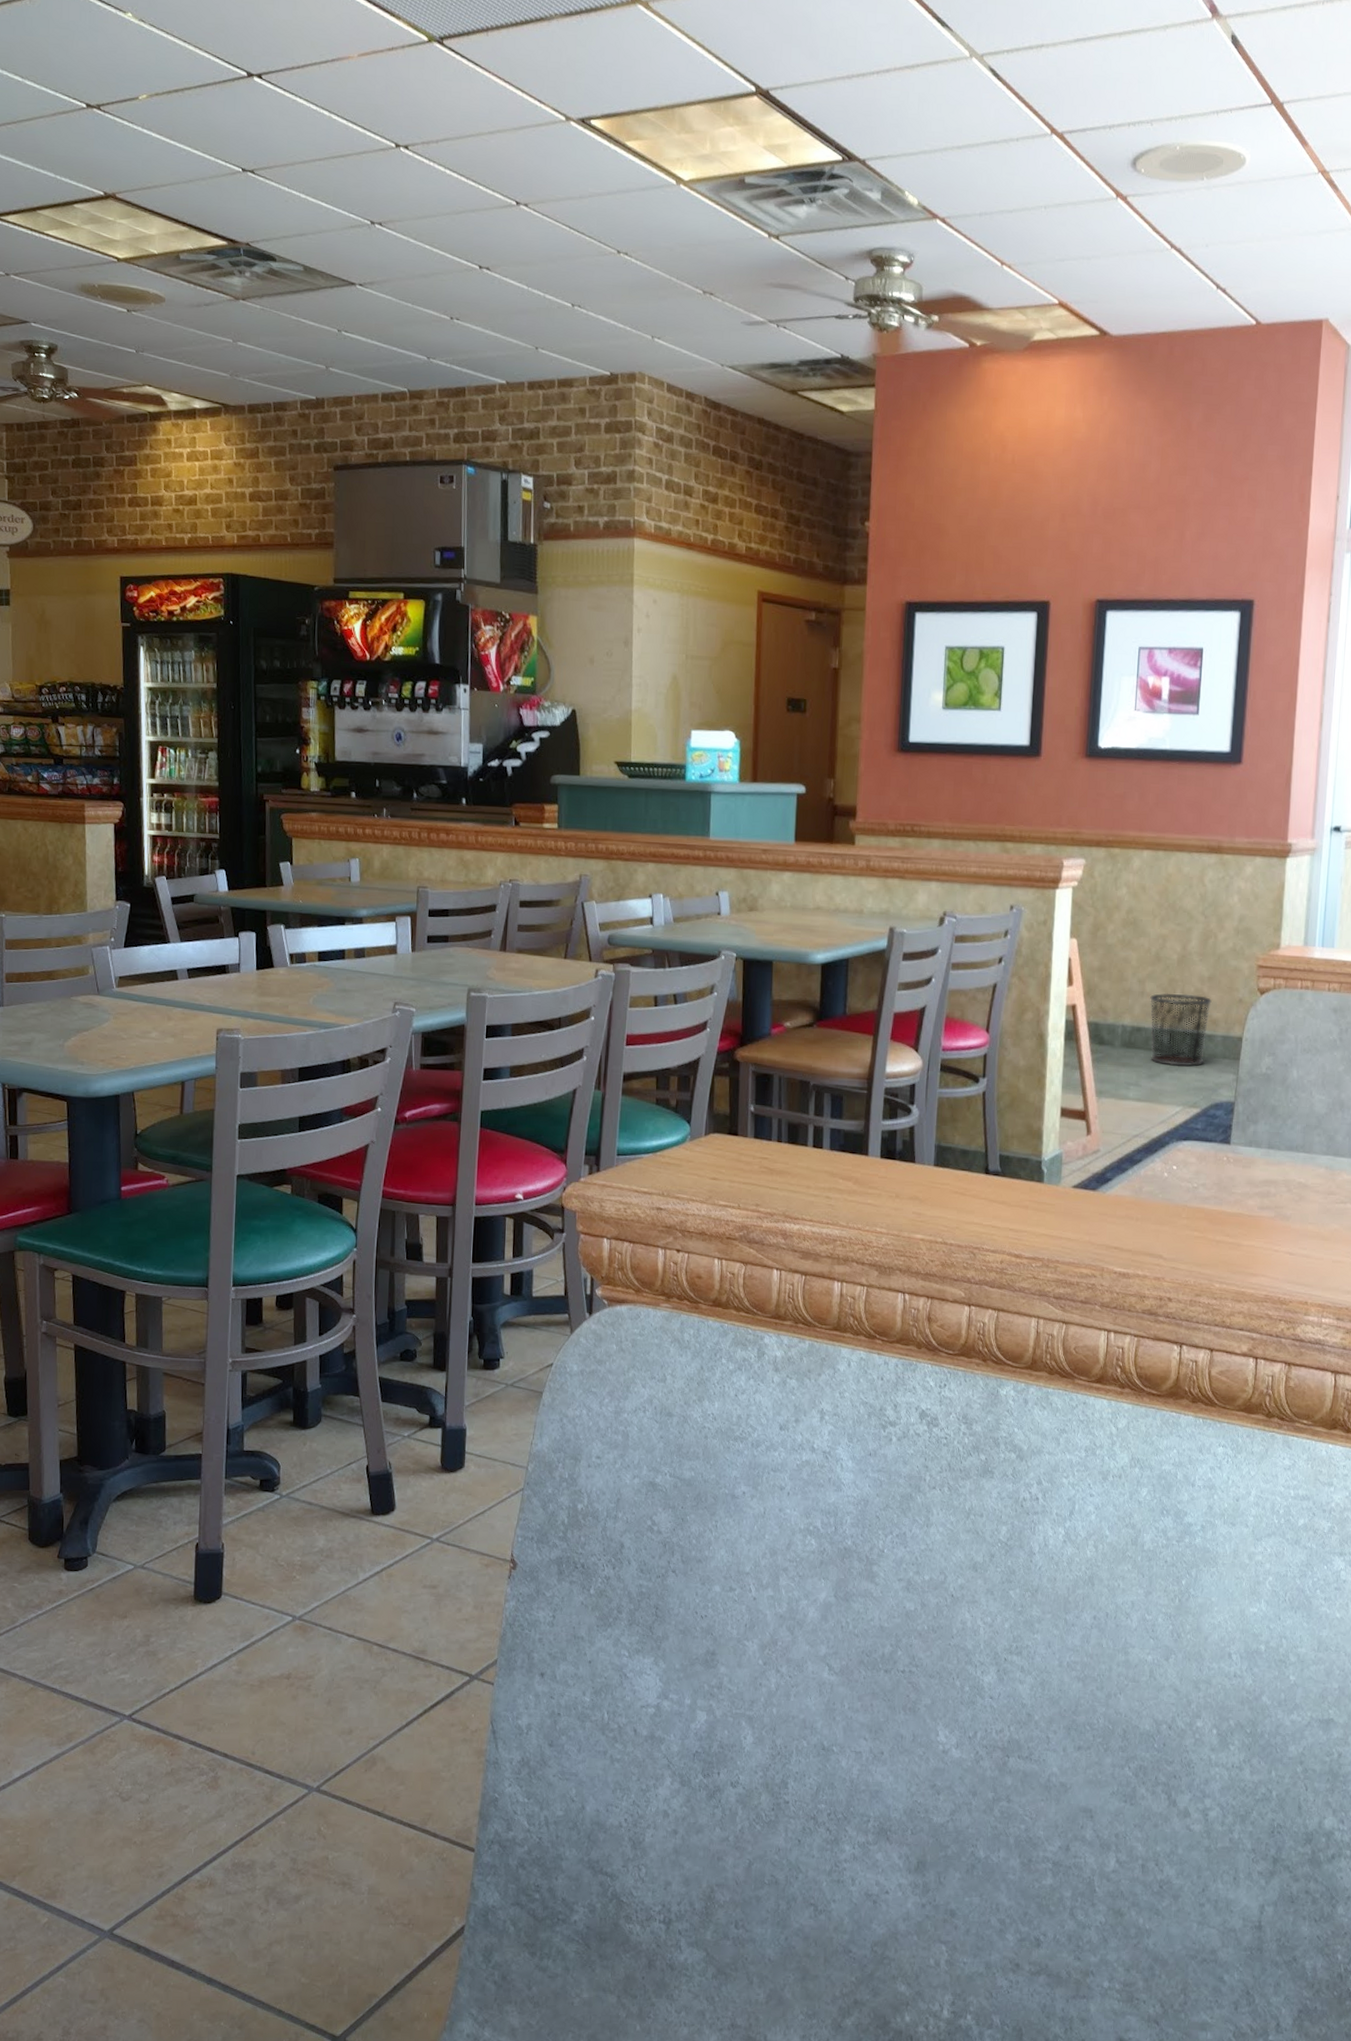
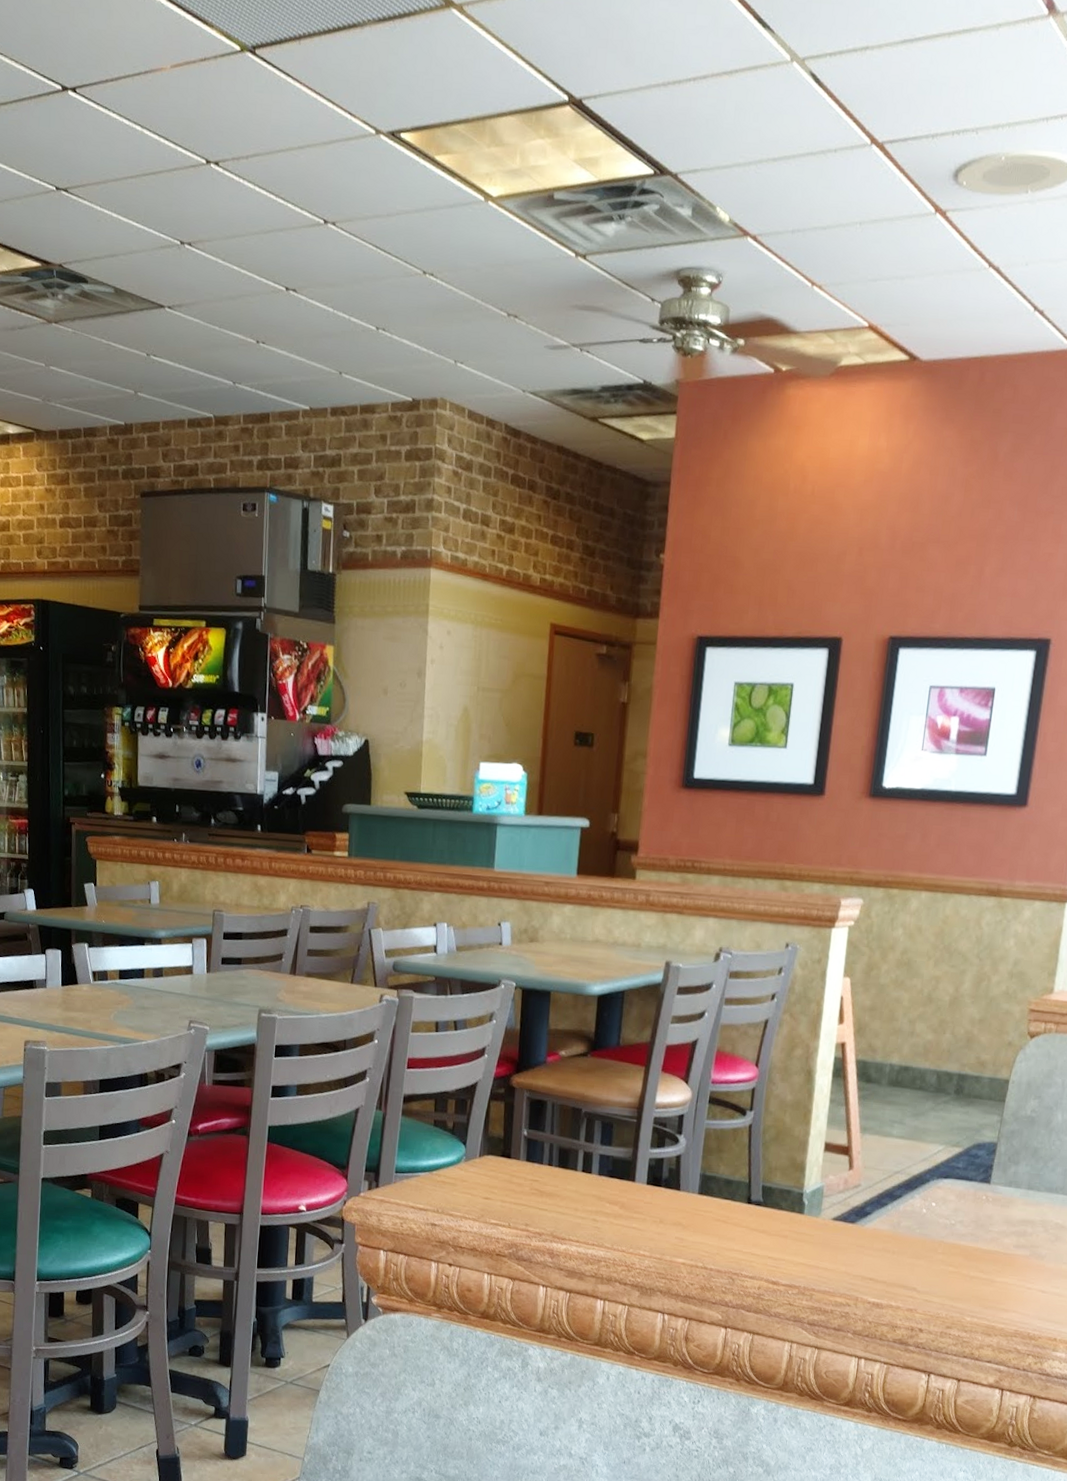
waste bin: present [1150,993,1212,1066] -> none [917,1033,981,1106]

